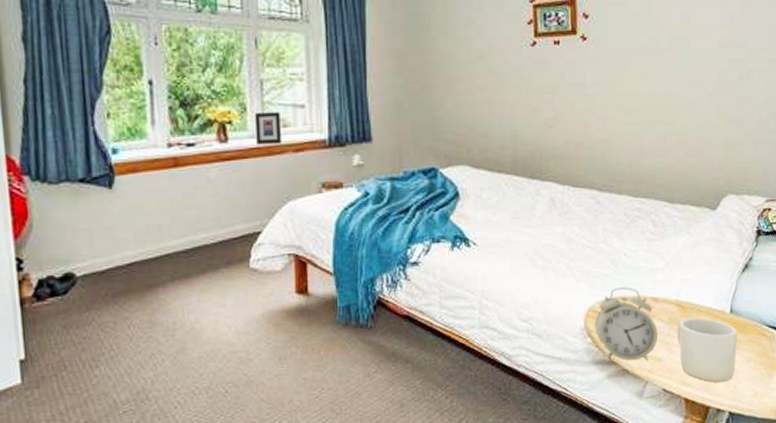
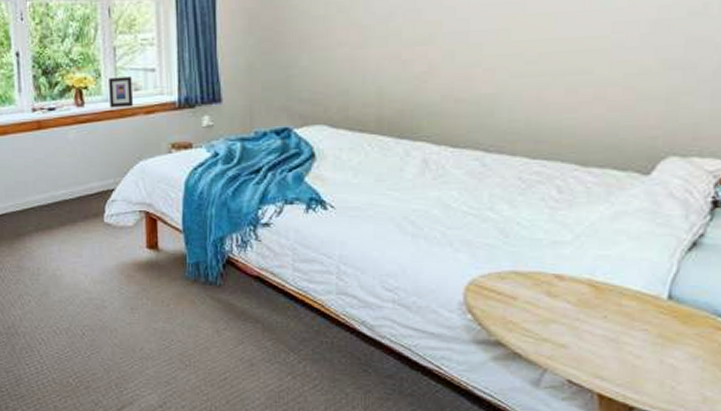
alarm clock: present [595,287,659,361] -> none [477,261,563,346]
mug: present [676,317,738,383] -> none [588,302,679,381]

